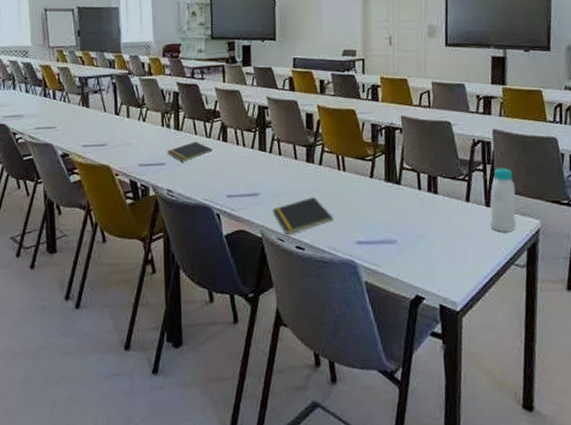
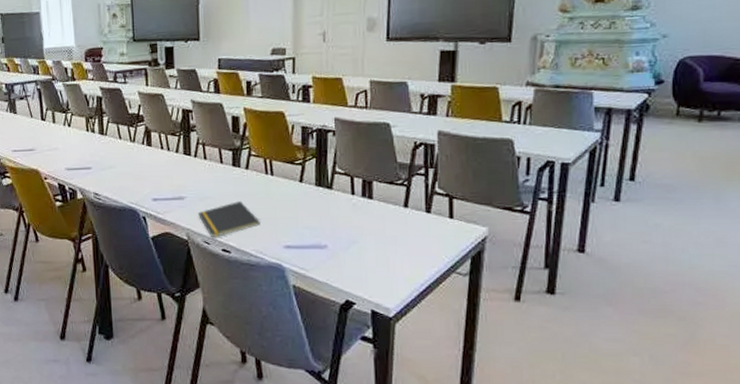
notepad: present [167,142,213,162] -> none [92,146,138,166]
bottle: present [489,168,516,232] -> none [429,172,461,239]

